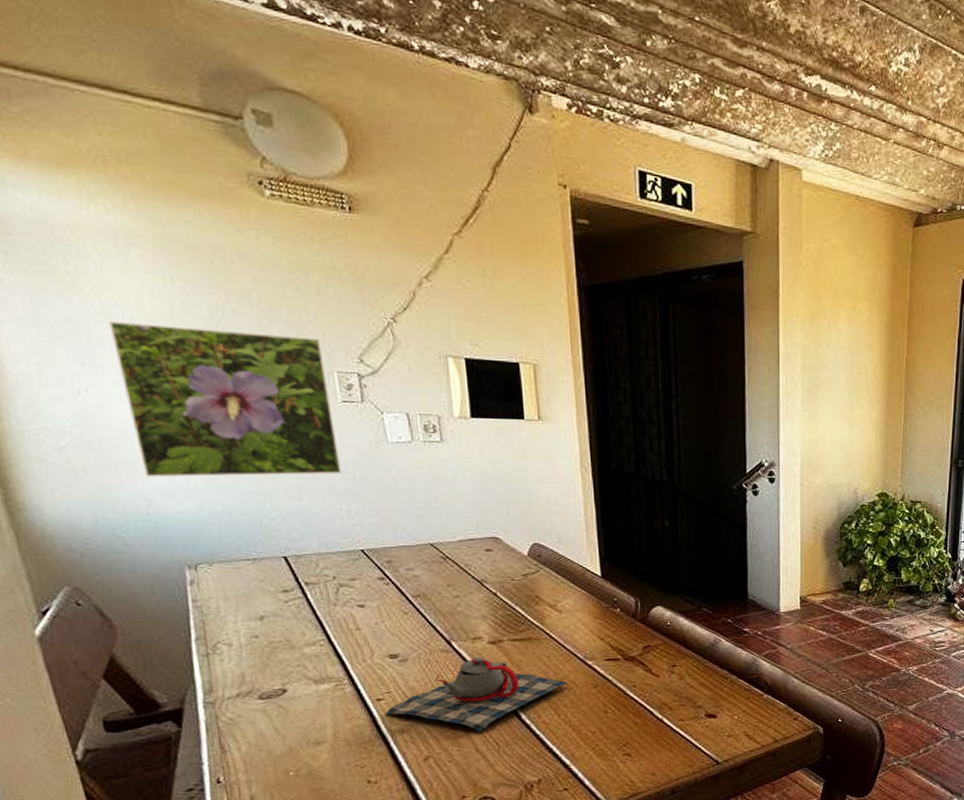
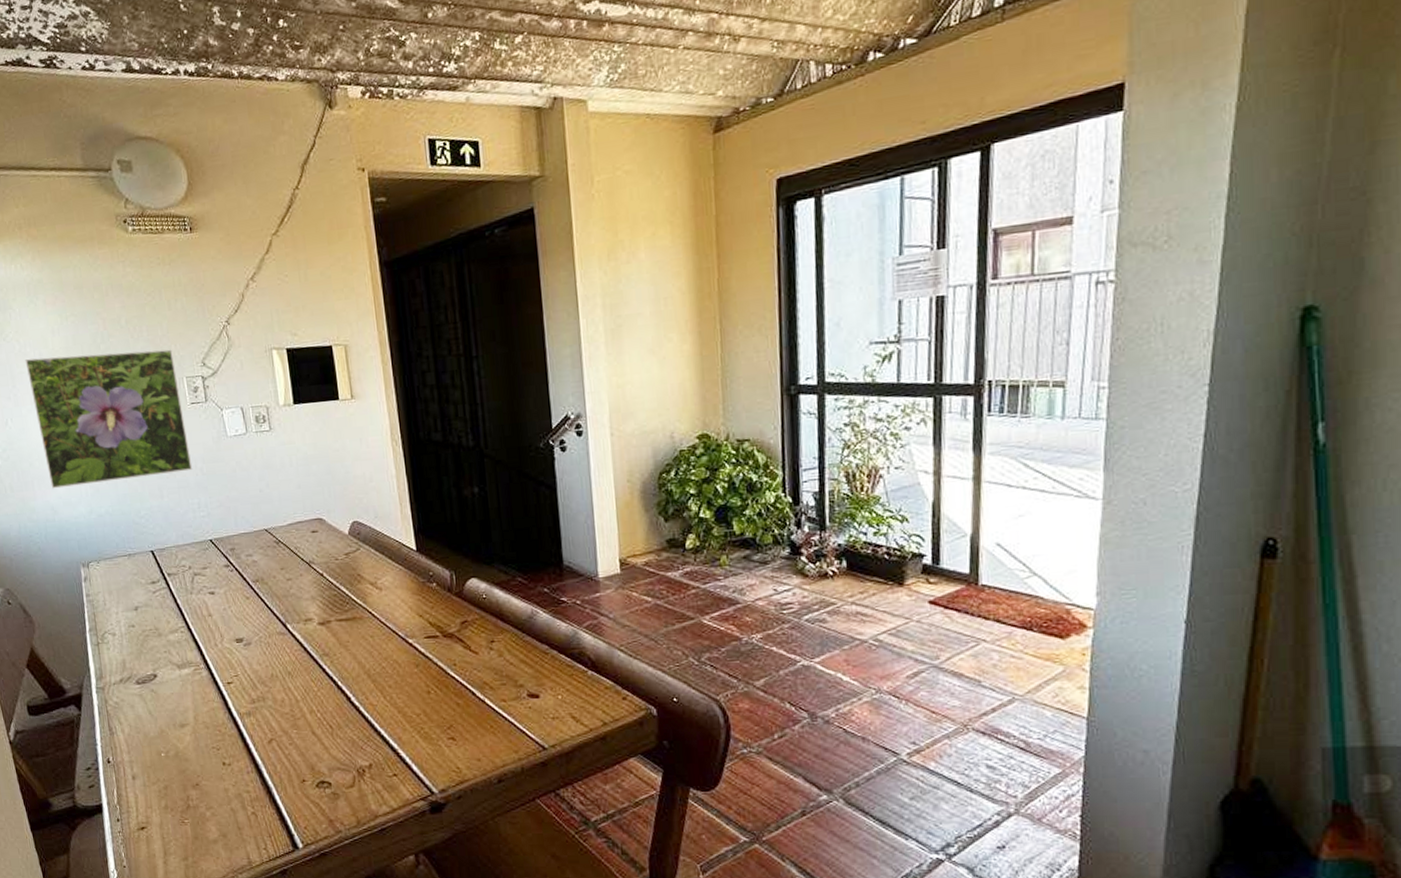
teapot: present [384,656,568,731] -> none [234,638,392,714]

